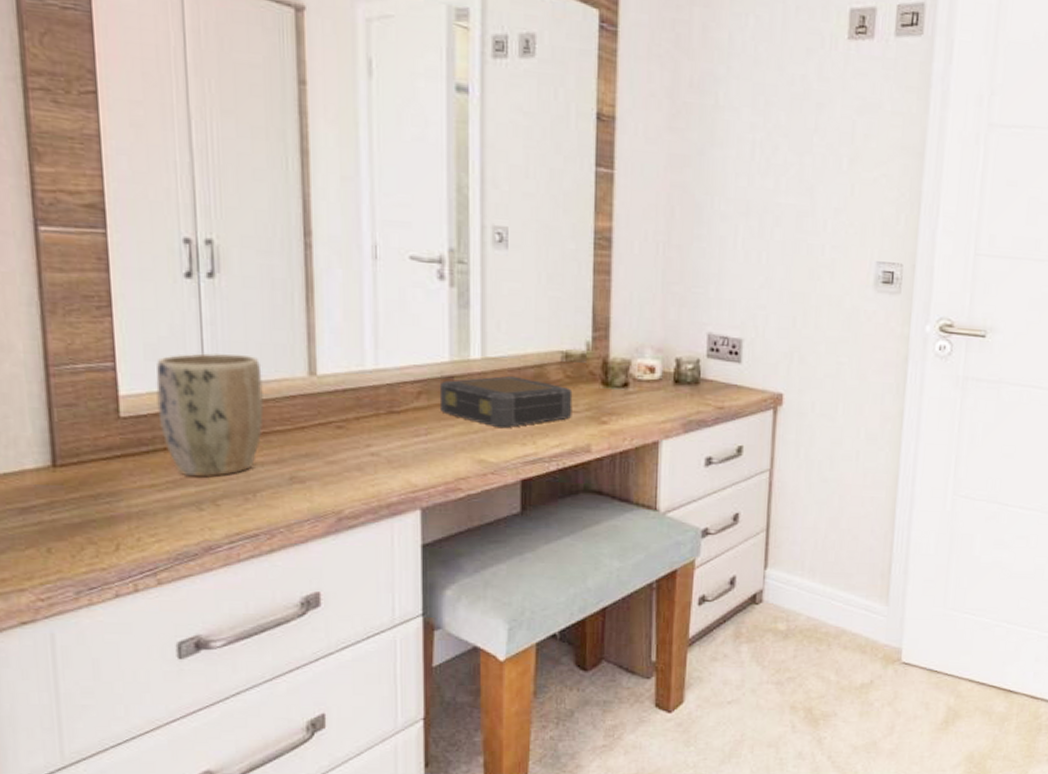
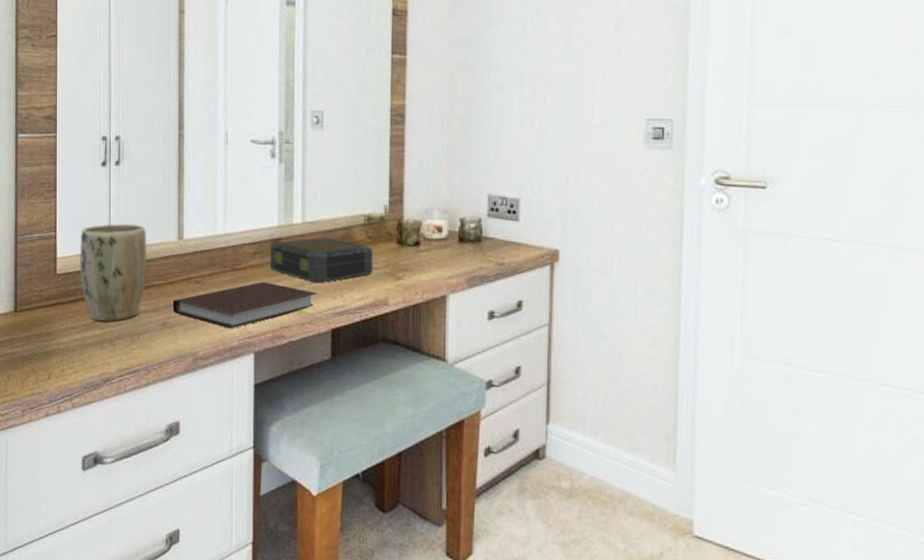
notebook: none [303,426,504,482] -> present [172,281,318,329]

